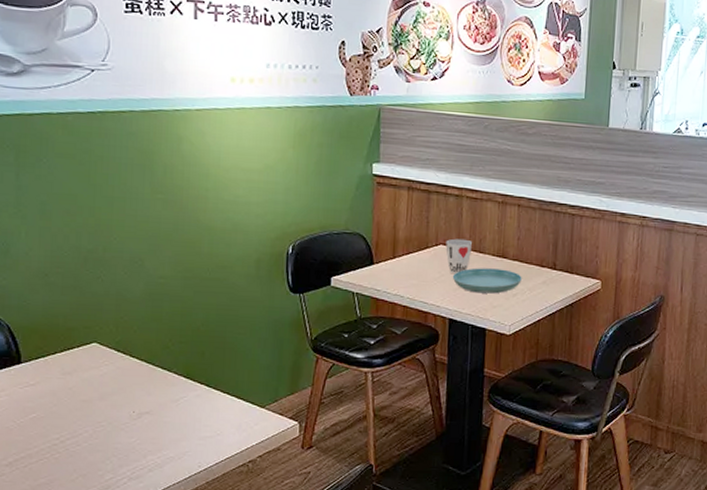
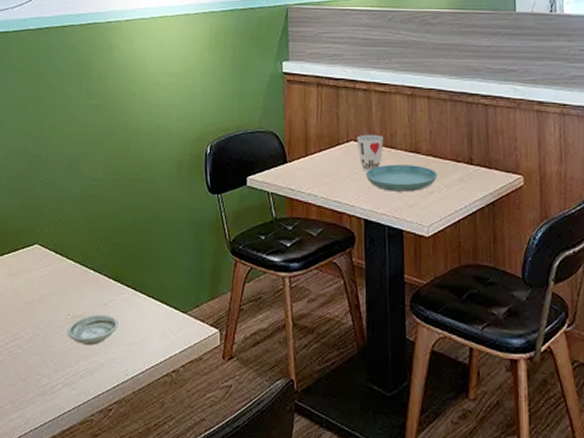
saucer: none [132,411,190,441] -> present [67,314,118,346]

